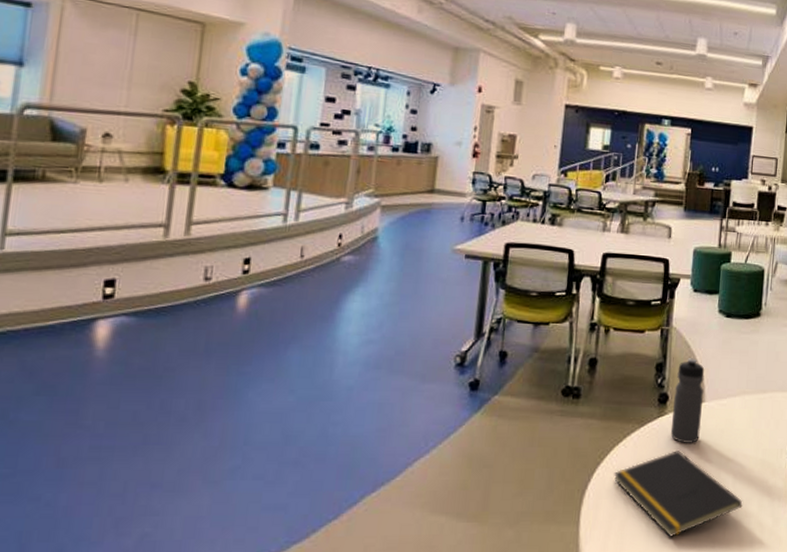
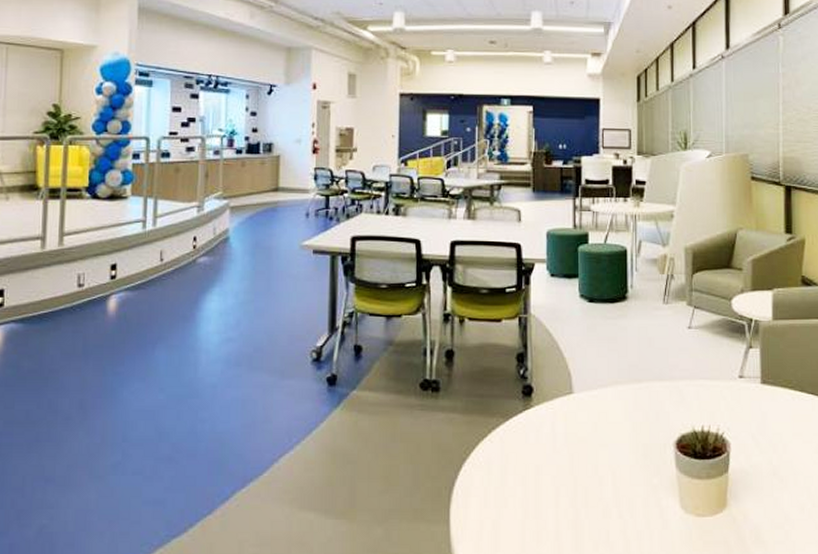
notepad: present [613,449,743,537] -> none [481,444,626,538]
water bottle: present [670,358,705,444] -> none [538,347,572,439]

